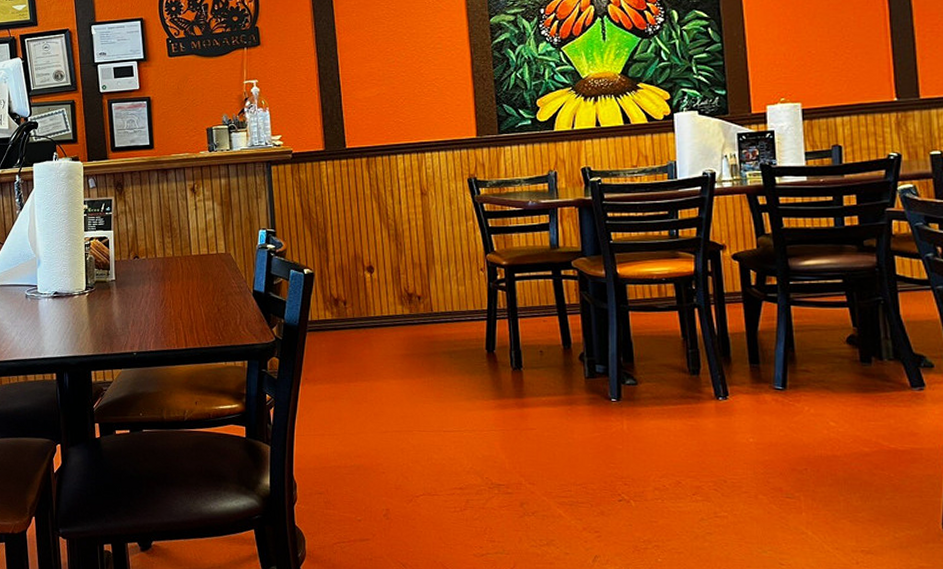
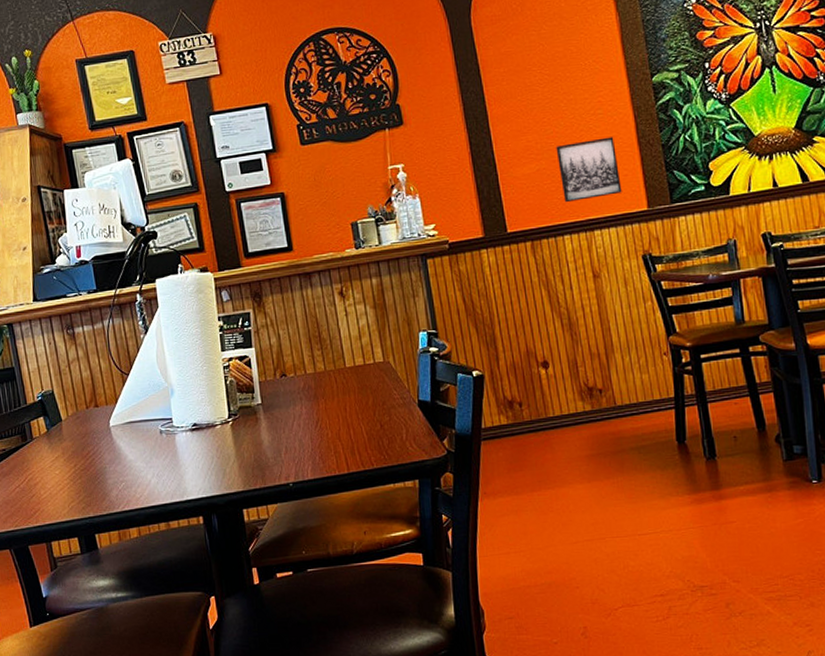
wall art: none [396,70,454,126] -> present [556,137,622,203]

